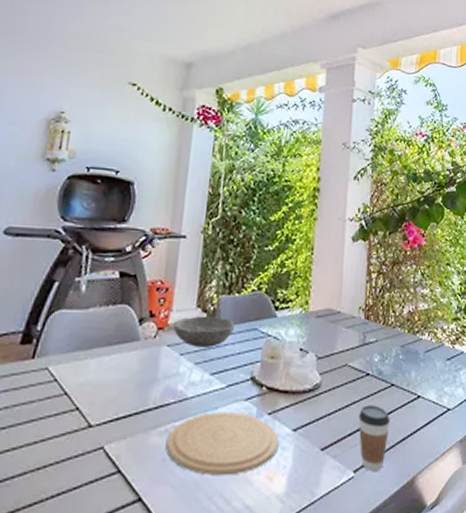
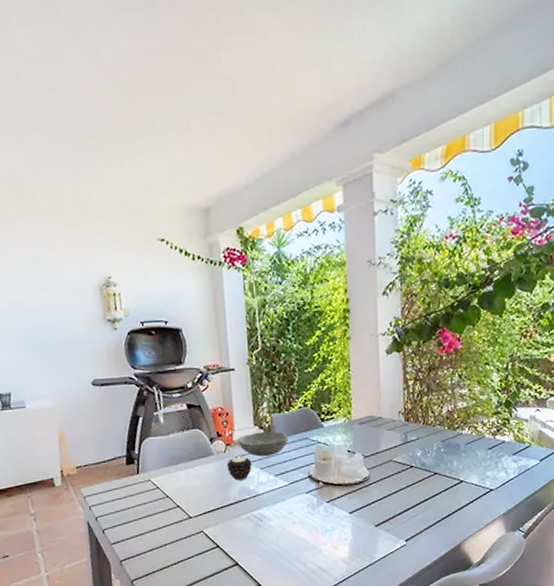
candle: none [153,345,186,378] -> present [227,456,252,481]
plate: present [166,412,279,475] -> none [249,502,339,547]
coffee cup: present [358,405,390,471] -> none [406,490,435,540]

